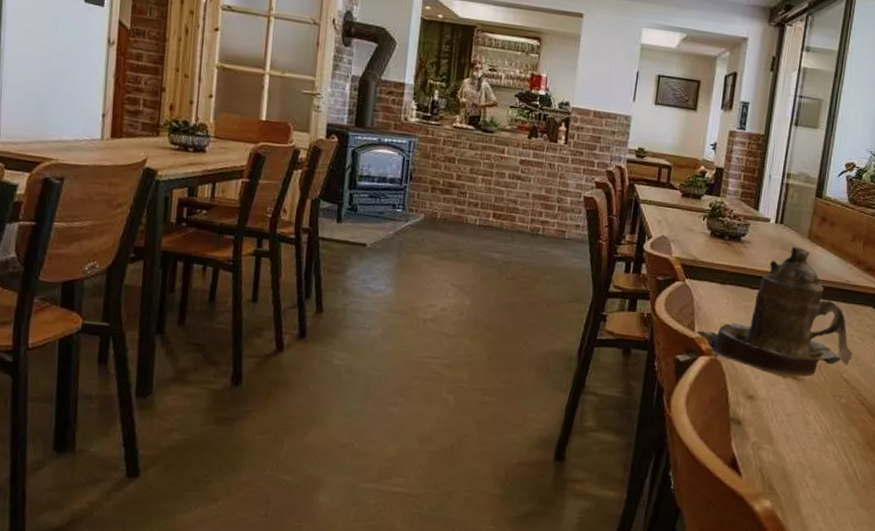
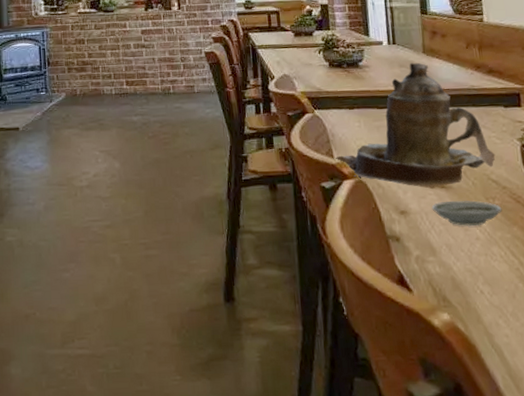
saucer: none [779,393,846,421] -> present [431,200,502,226]

